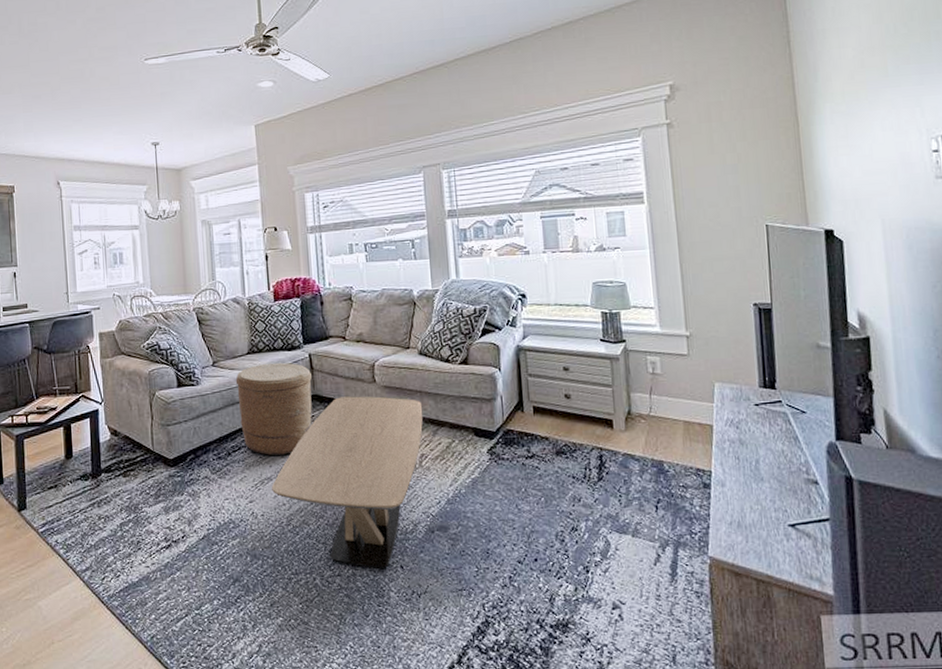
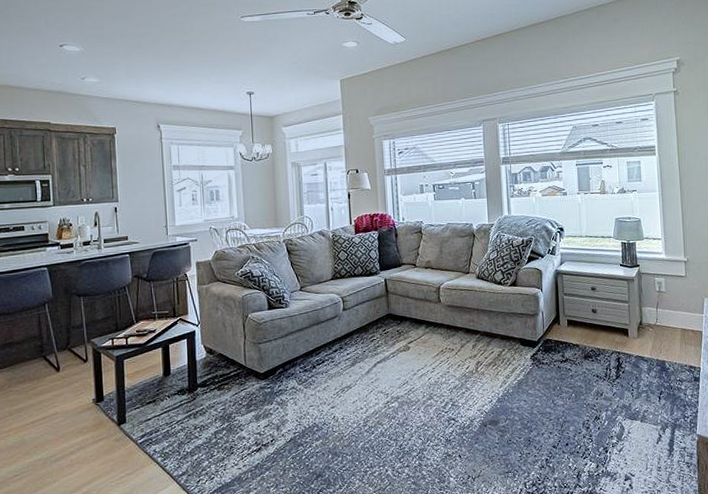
basket: present [235,363,312,455] -> none [320,287,387,367]
coffee table: present [272,396,423,569] -> none [351,314,480,459]

